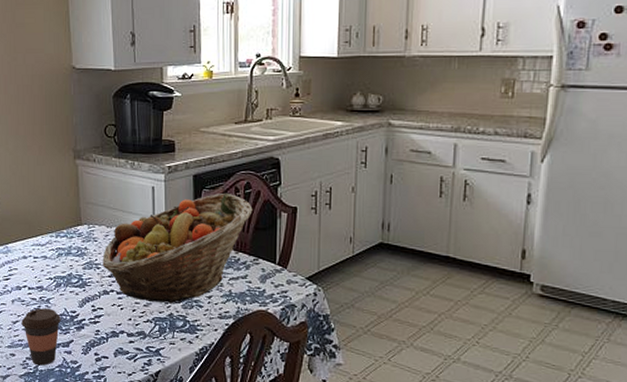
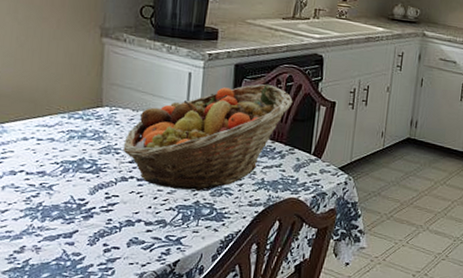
coffee cup: present [21,308,62,366] -> none [12,195,66,260]

